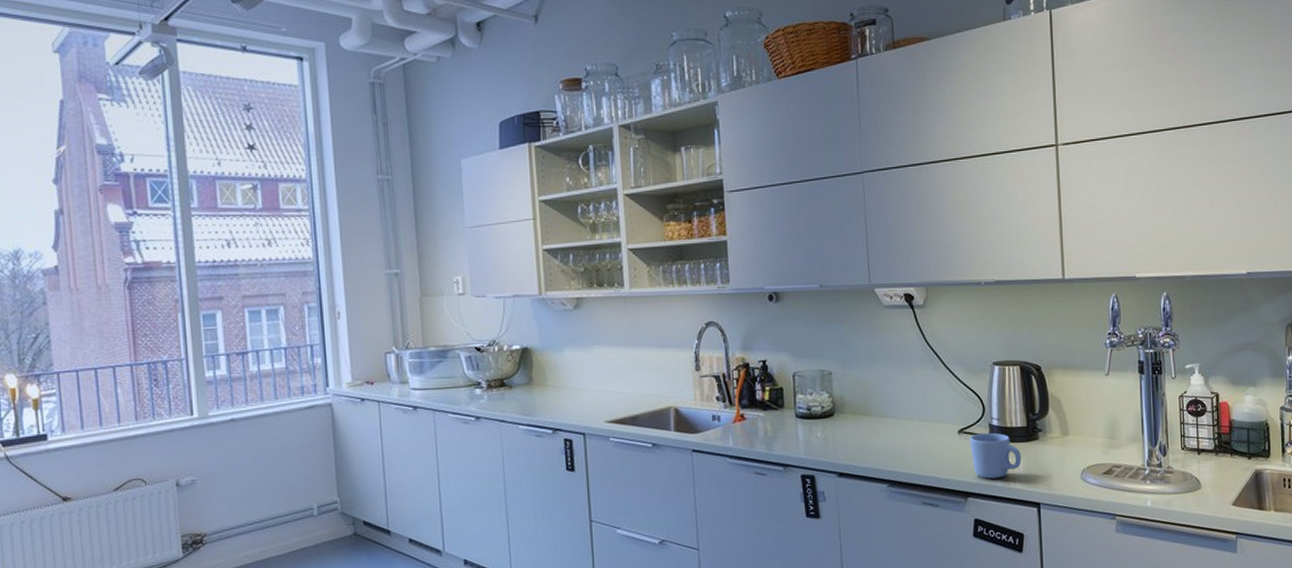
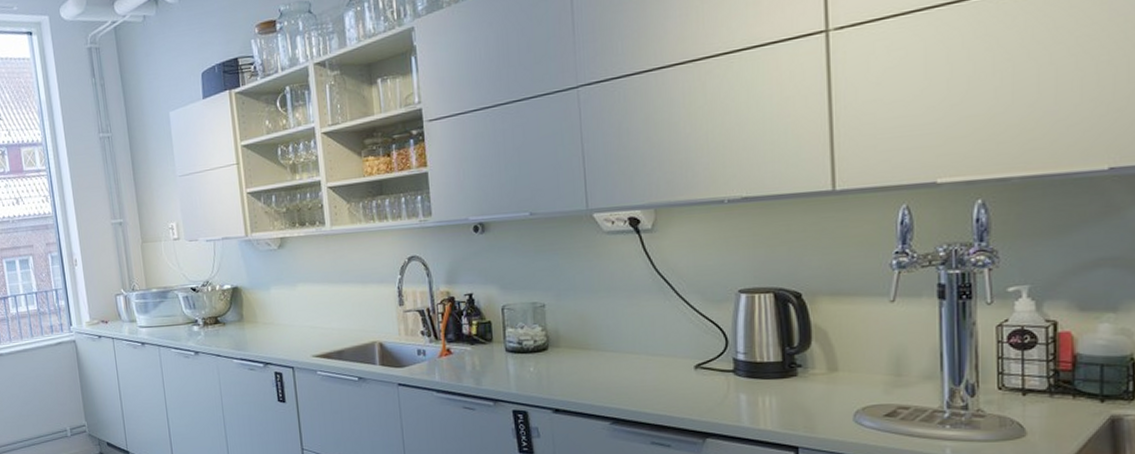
mug: present [970,432,1022,479] -> none [709,368,775,419]

